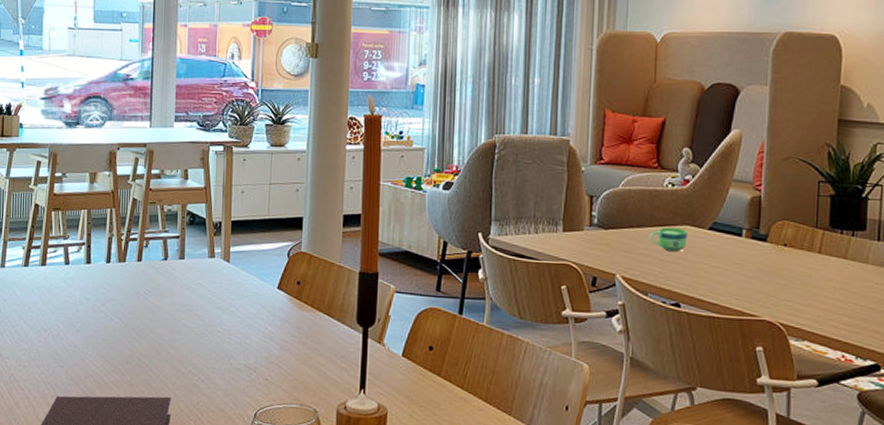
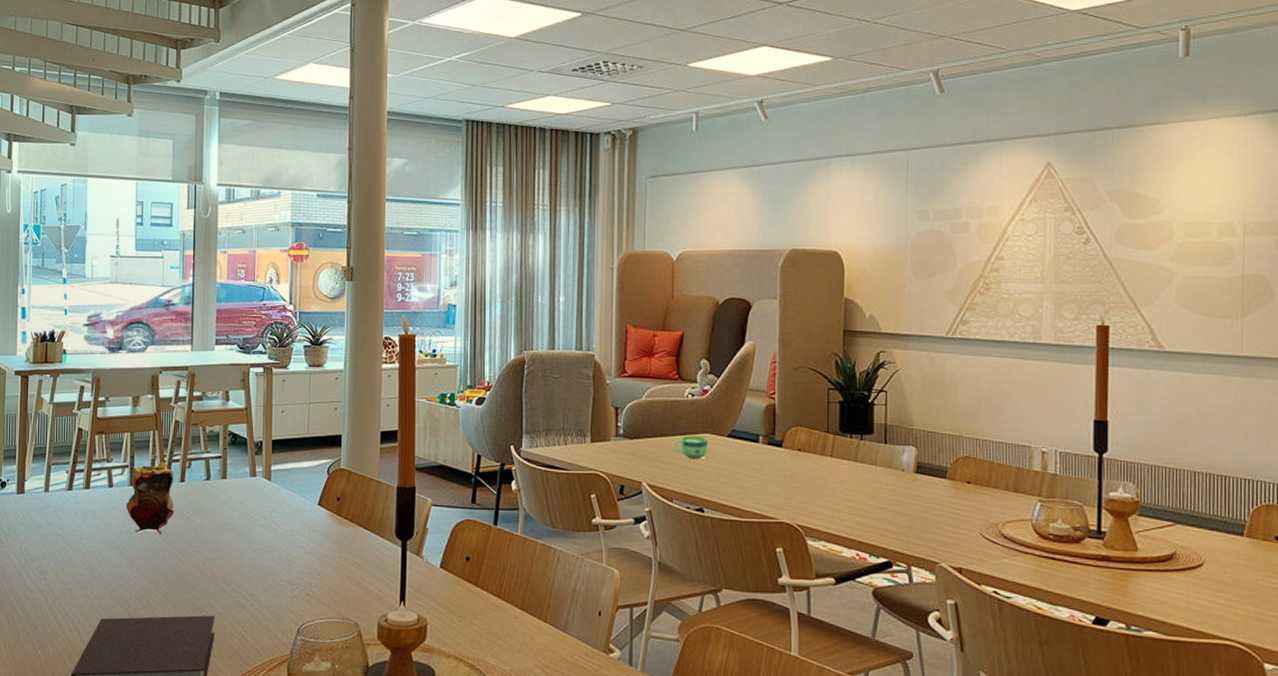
teapot: none [82,240,132,313] -> present [126,462,175,534]

